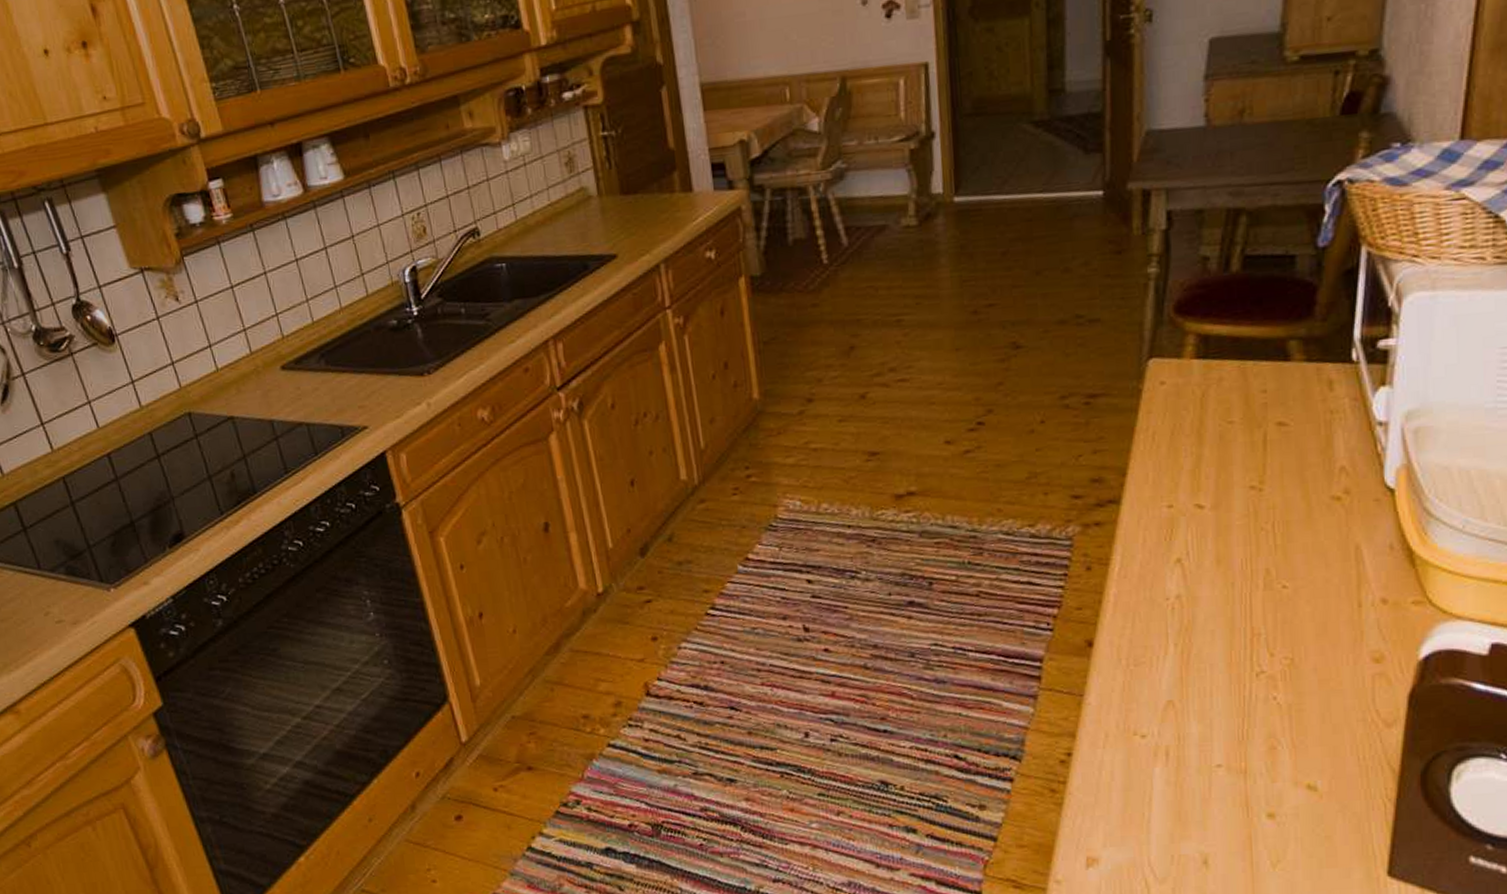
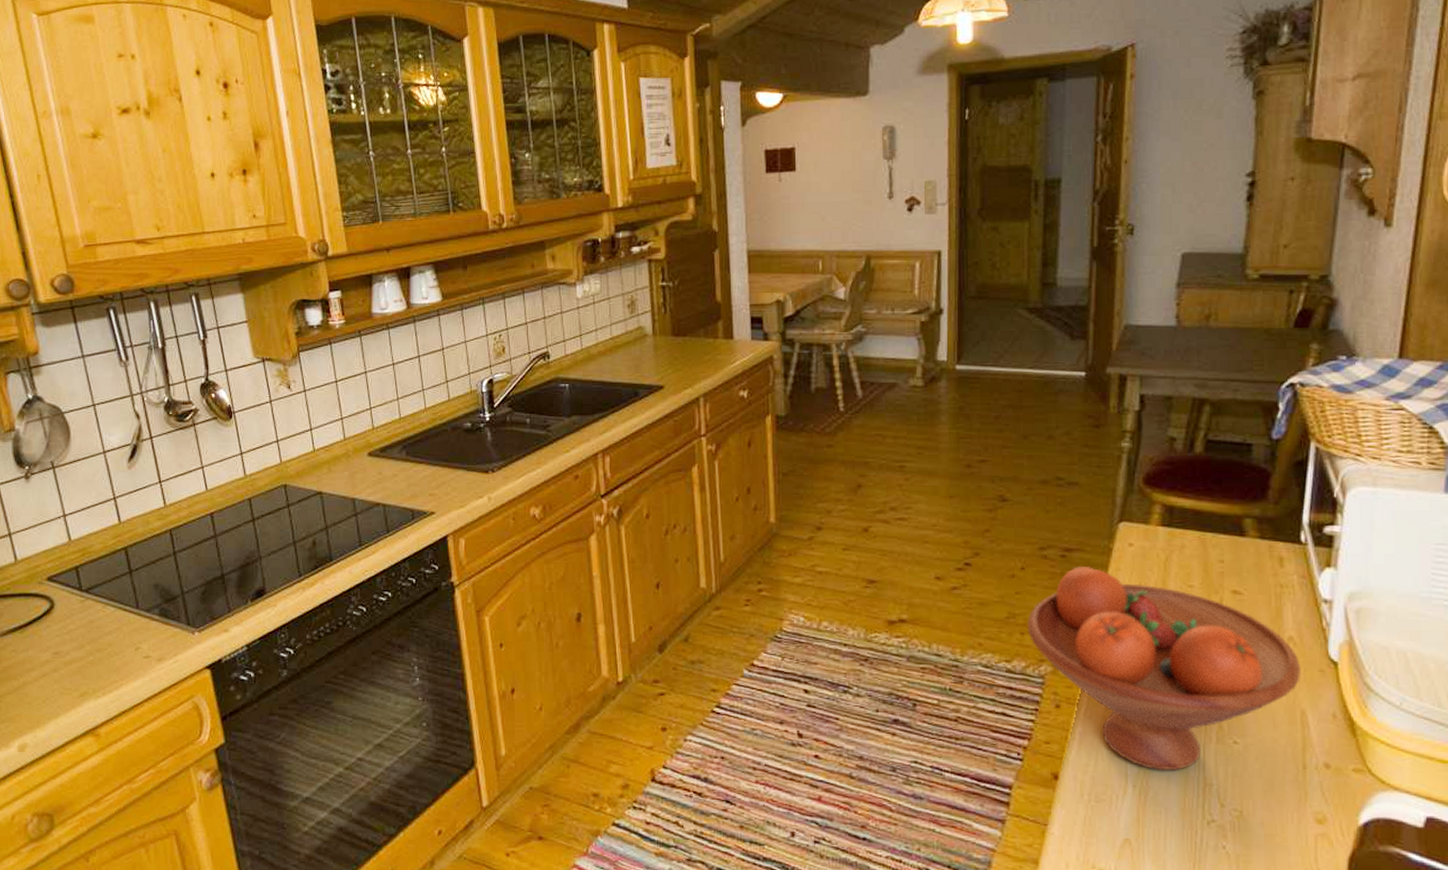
fruit bowl: none [1051,412,1355,625] -> present [1028,565,1302,772]

